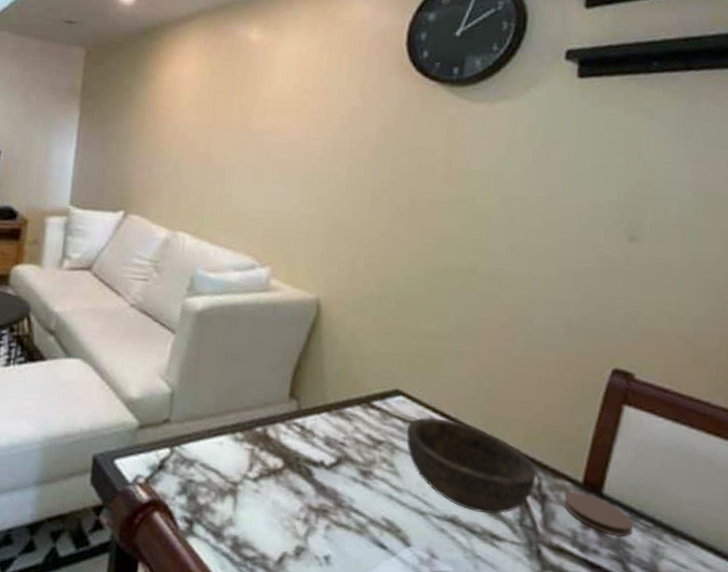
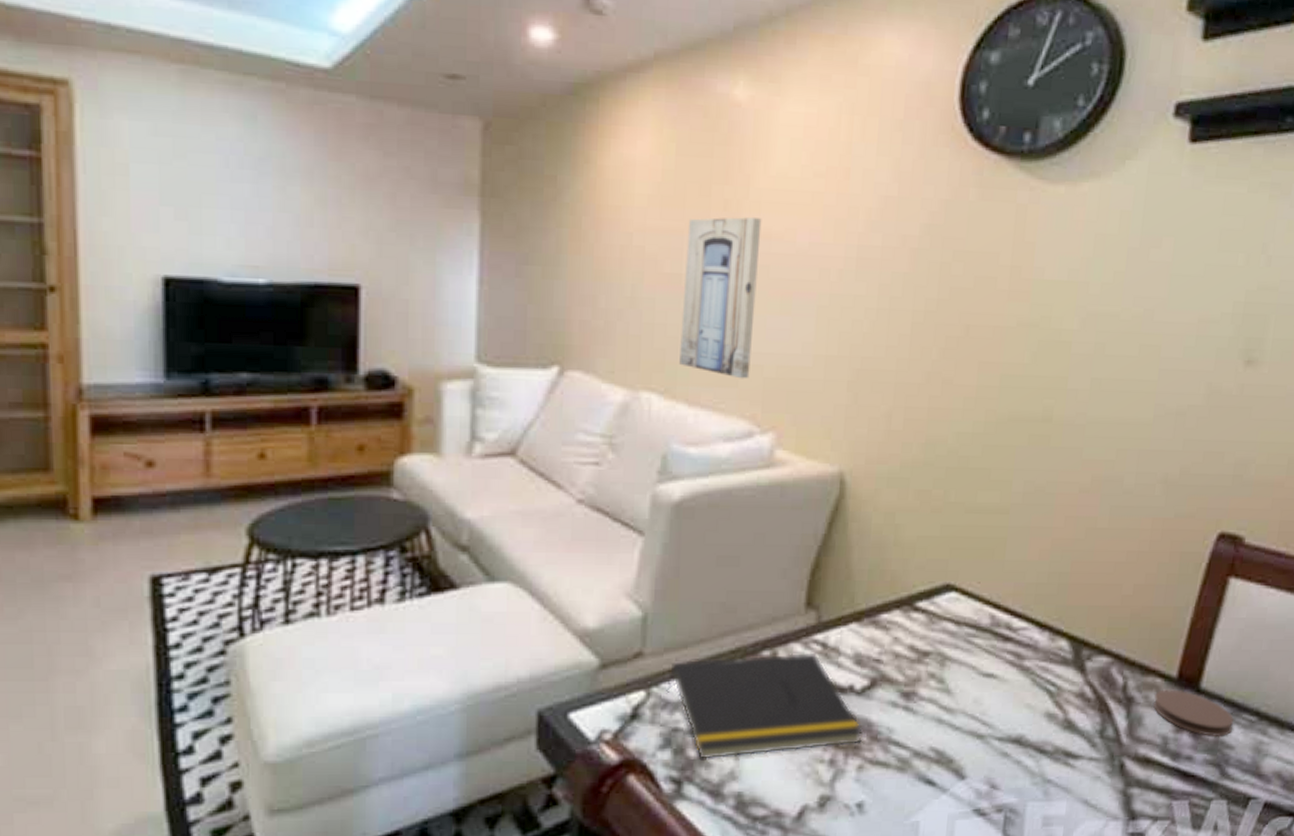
notepad: none [185,428,331,509] -> present [666,652,864,759]
wall art: none [205,117,266,228] -> present [679,217,762,379]
bowl: present [406,417,537,514] -> none [960,615,1123,728]

